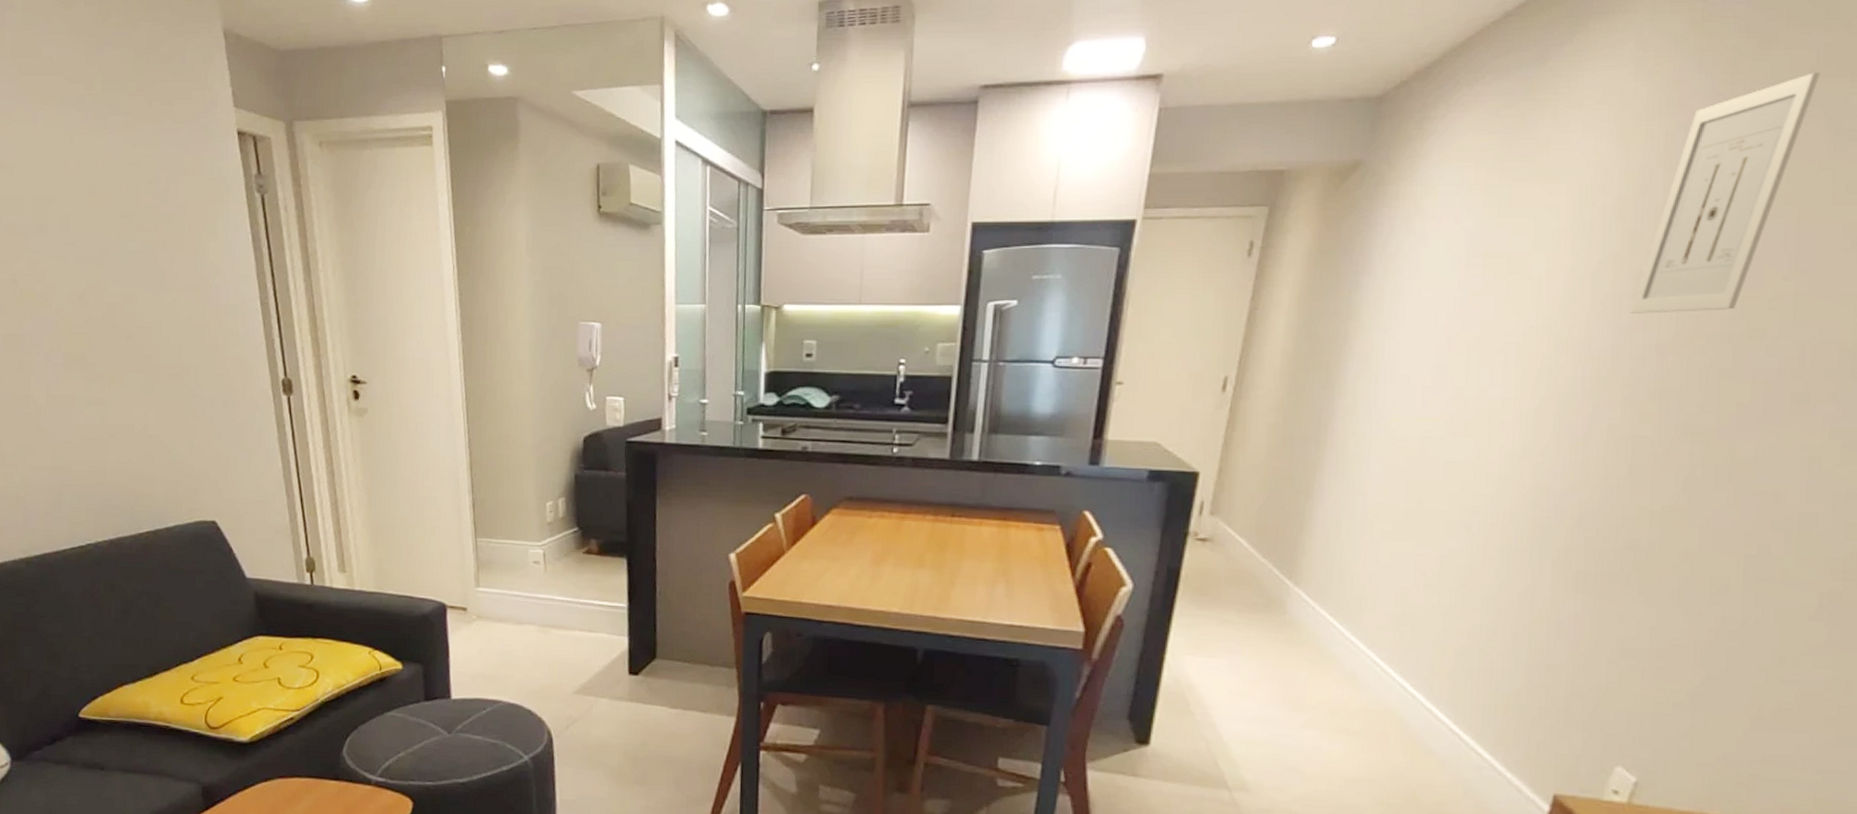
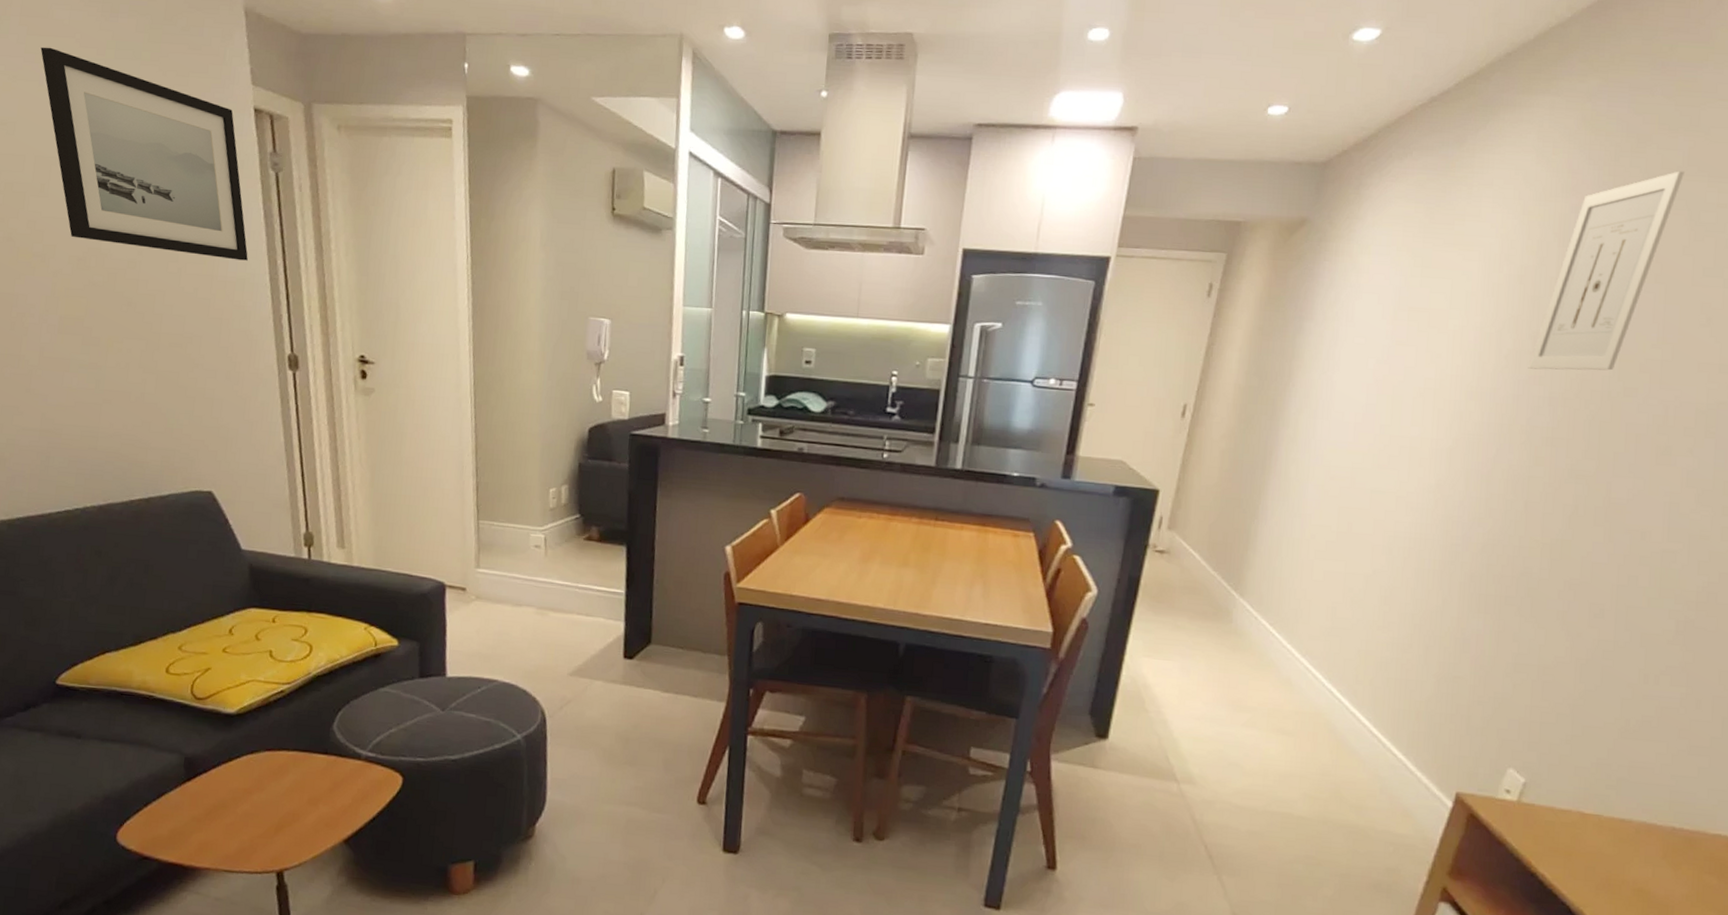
wall art: none [32,86,239,287] -> present [40,47,248,261]

